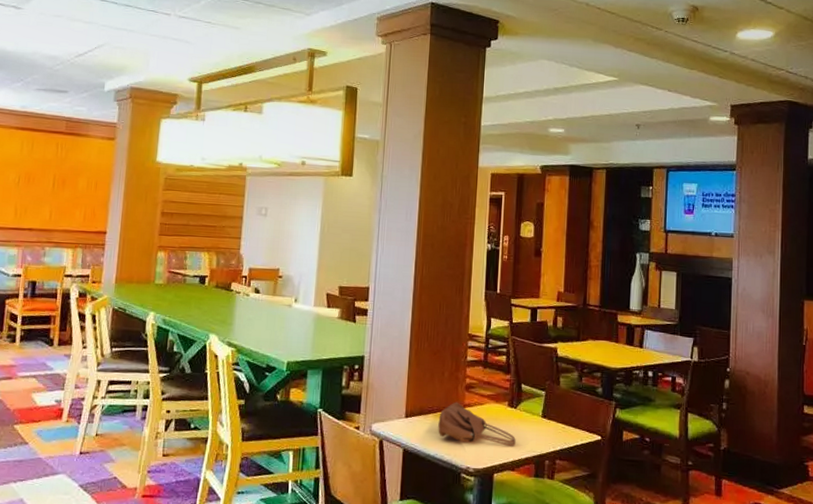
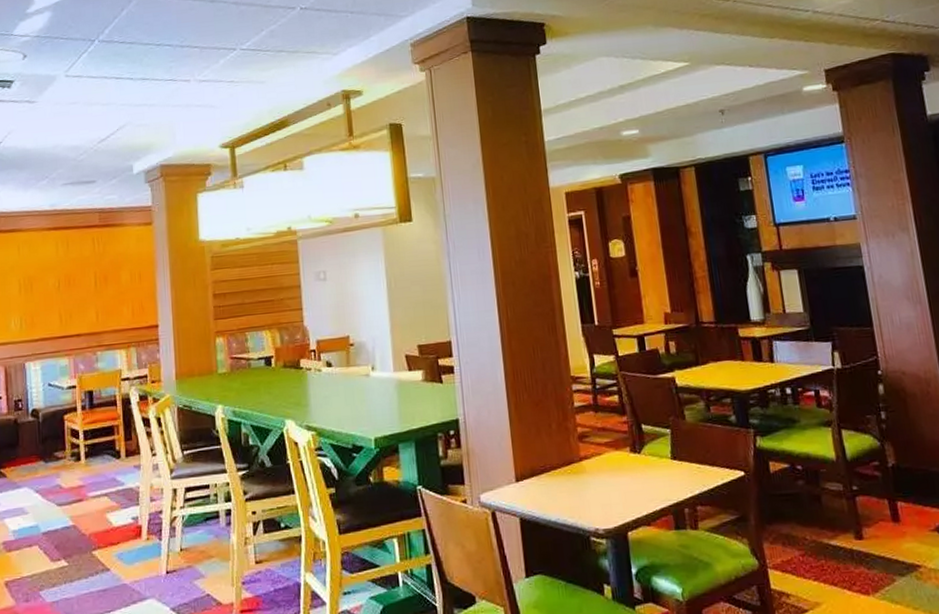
handbag: present [438,402,516,447] -> none [553,455,647,501]

